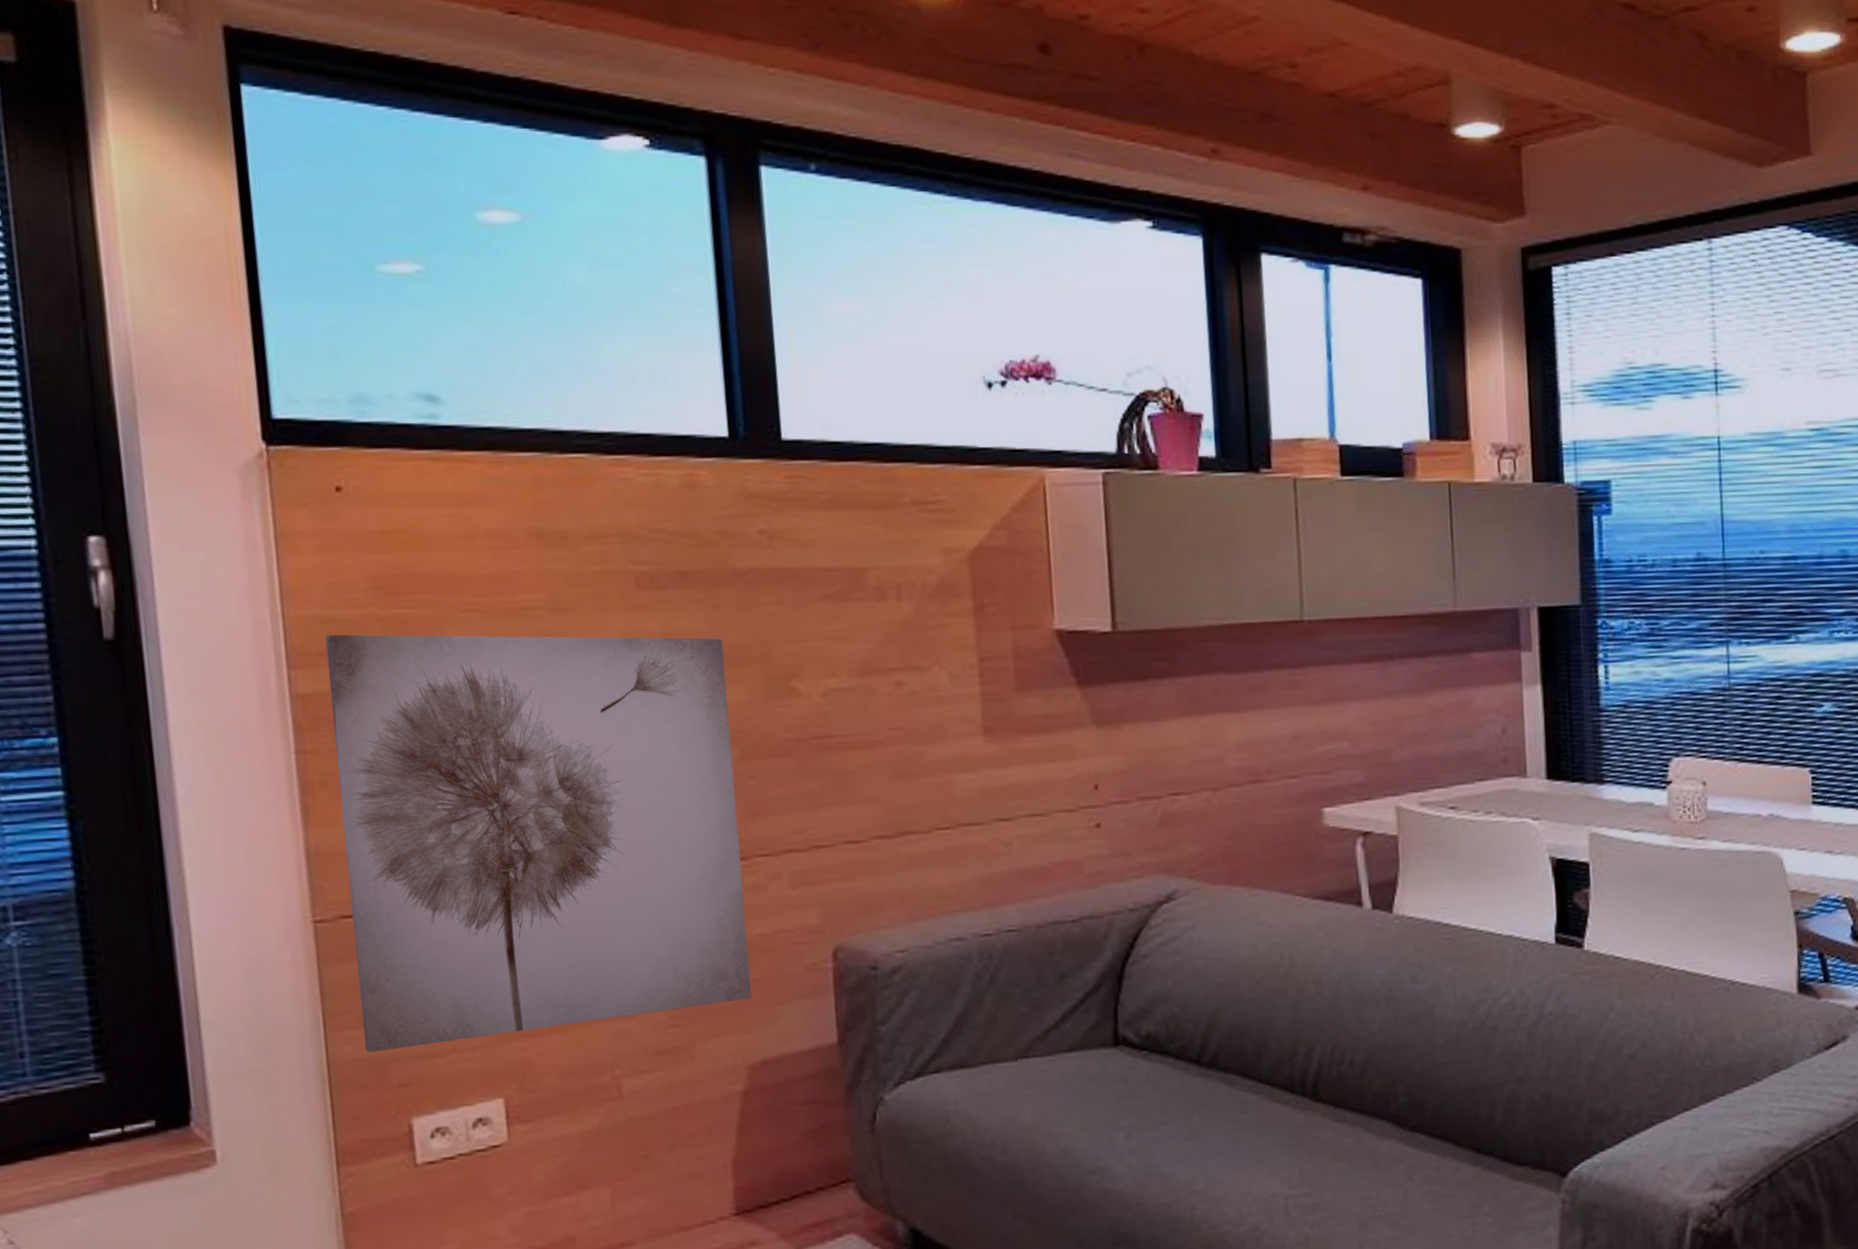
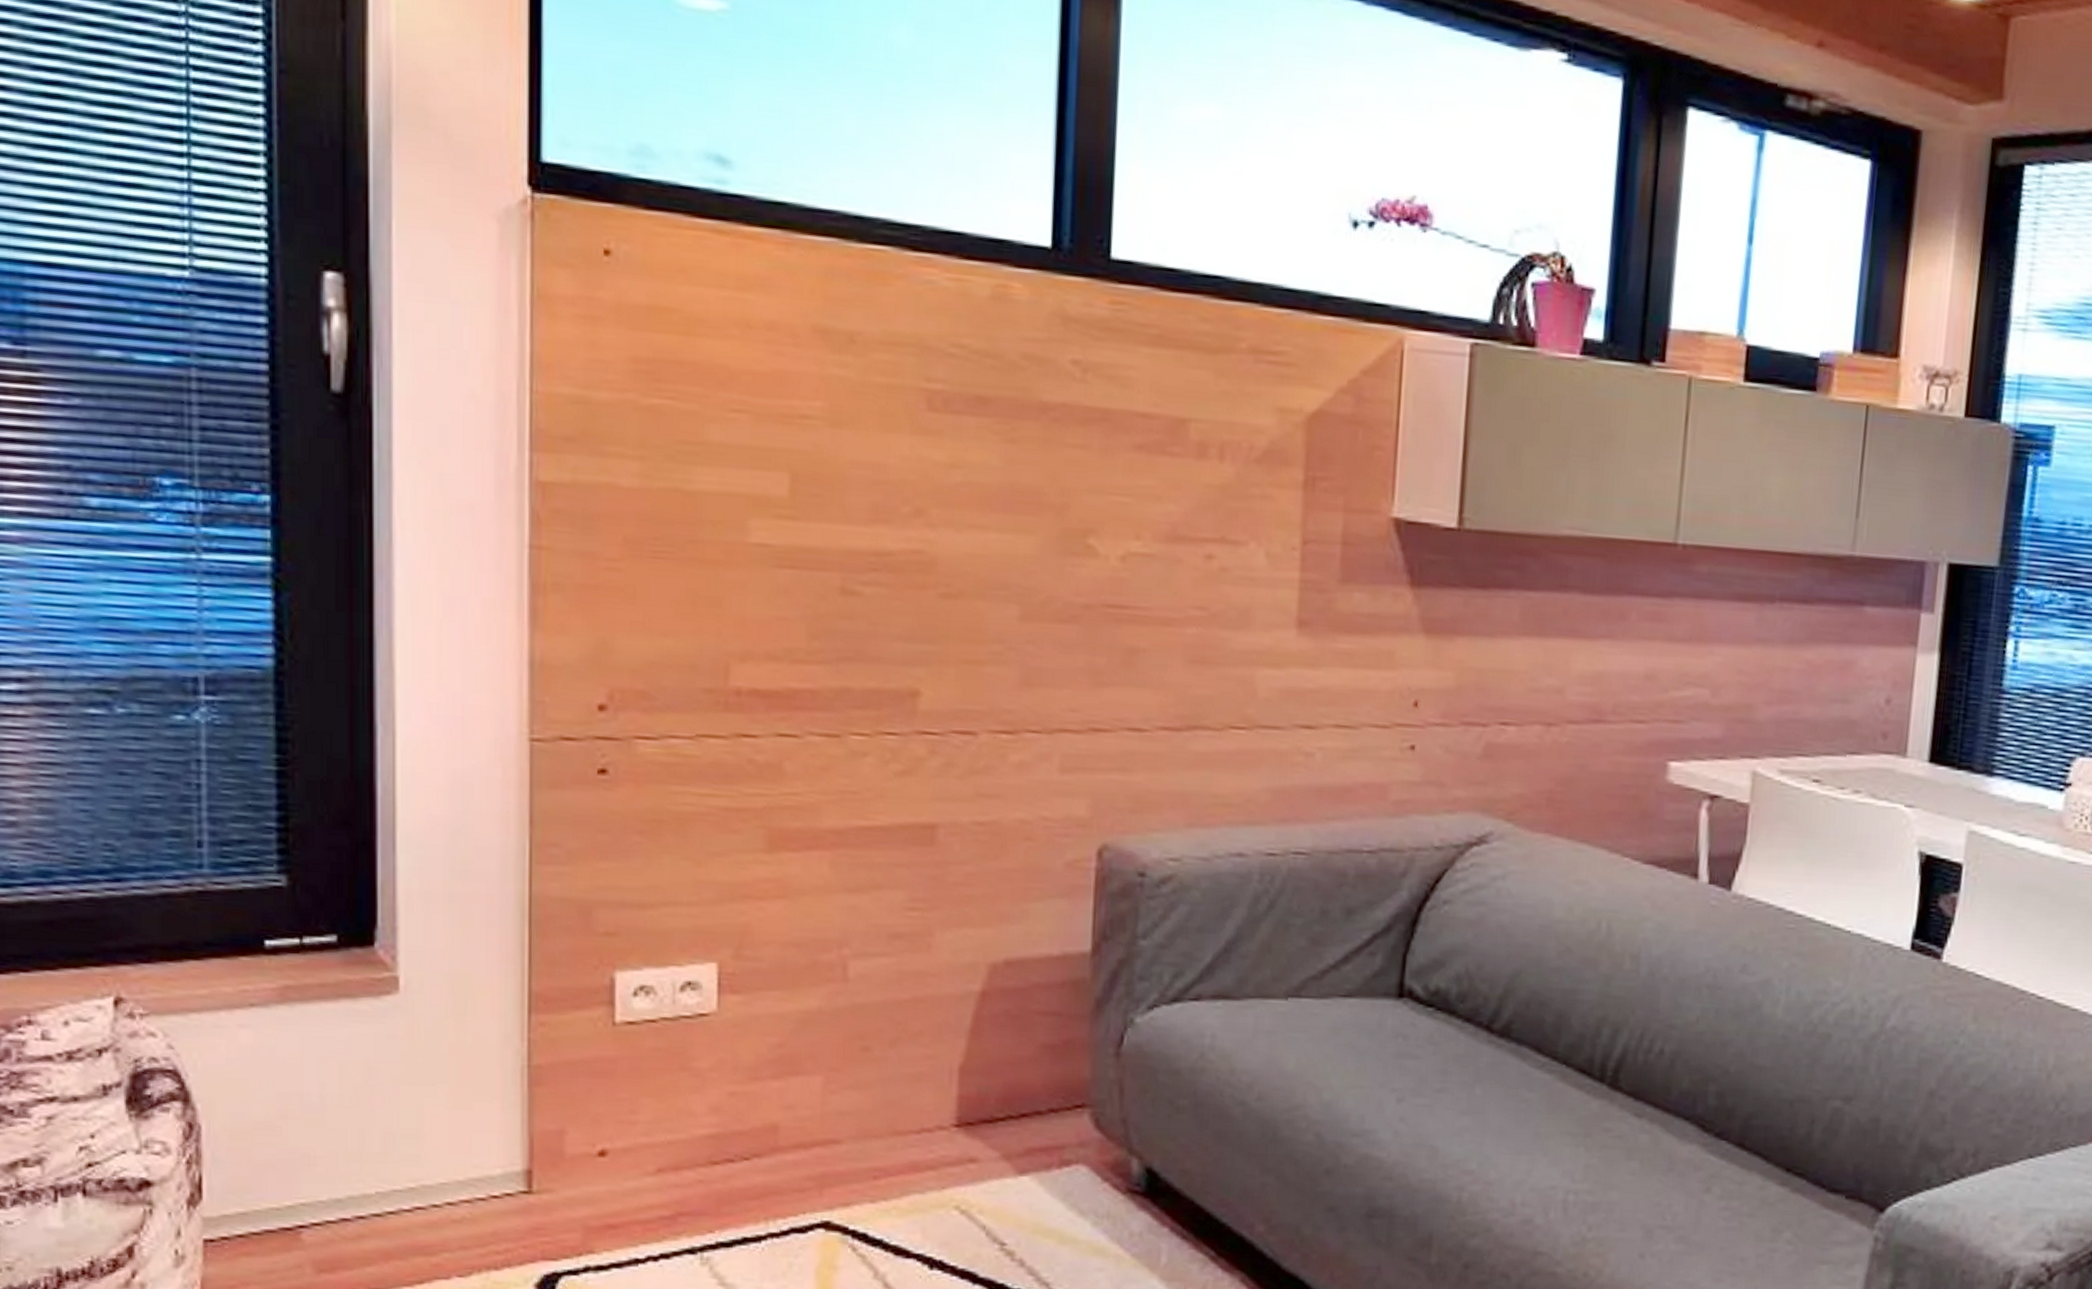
wall art: present [325,634,752,1053] -> none [571,417,1017,893]

